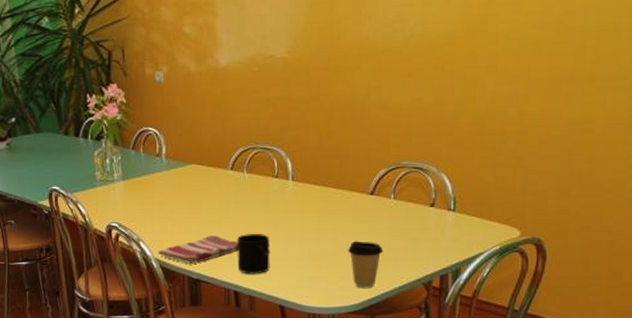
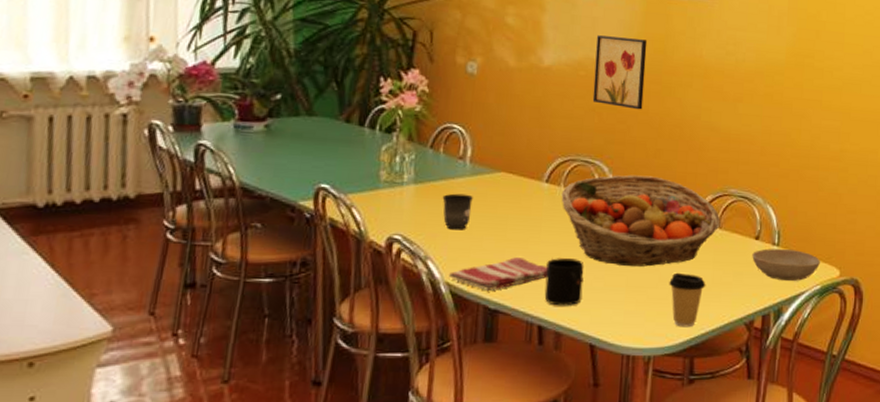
mug: none [146,185,171,216] -> present [442,193,473,230]
fruit basket: none [245,156,395,237] -> present [561,174,721,267]
wall art: none [266,29,314,97] -> present [592,35,648,110]
bowl: none [428,213,499,243] -> present [752,248,820,281]

